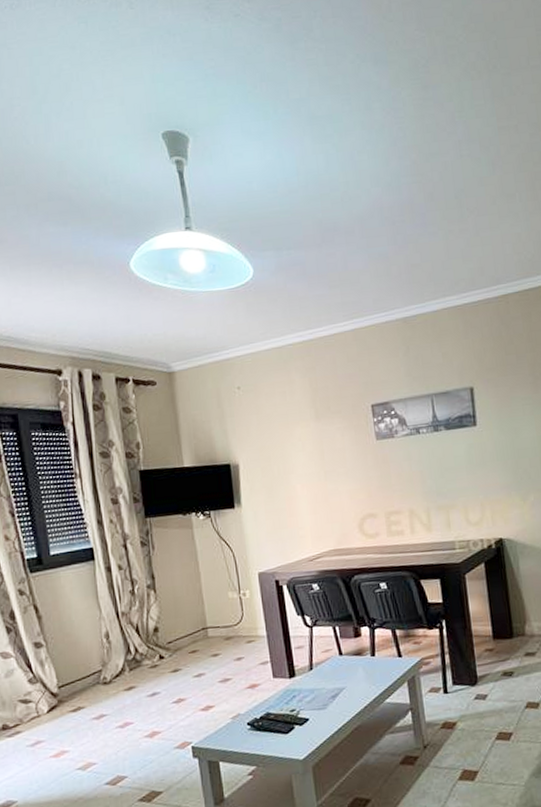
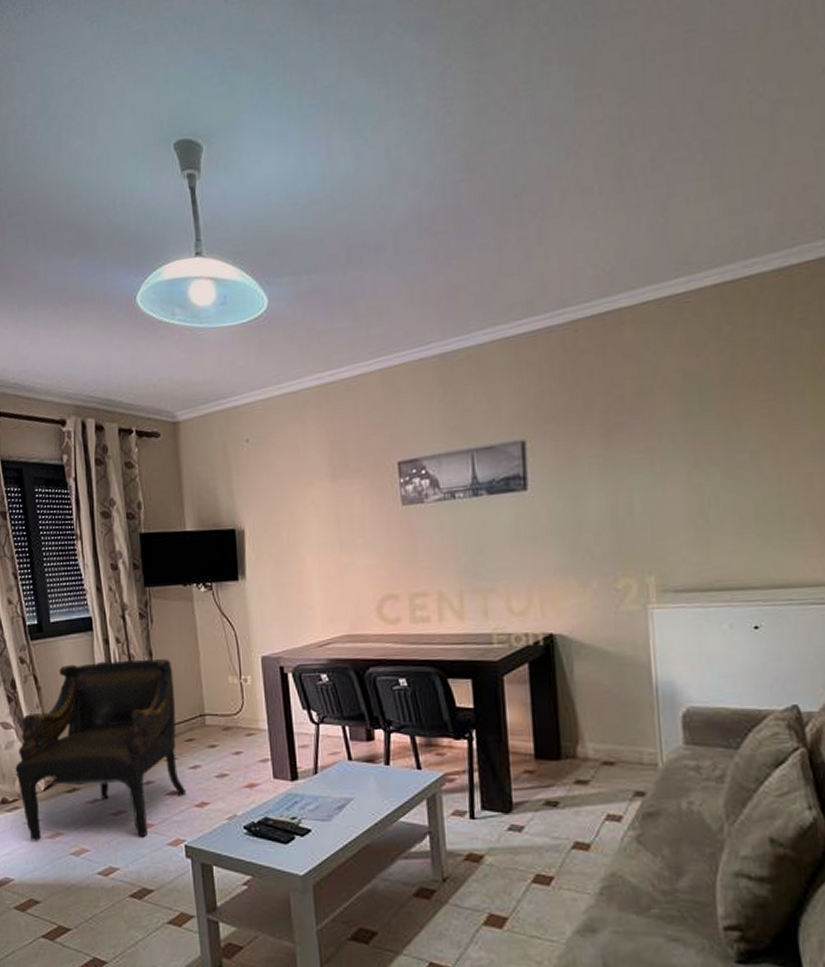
armchair: none [16,581,192,762] -> present [15,659,187,841]

